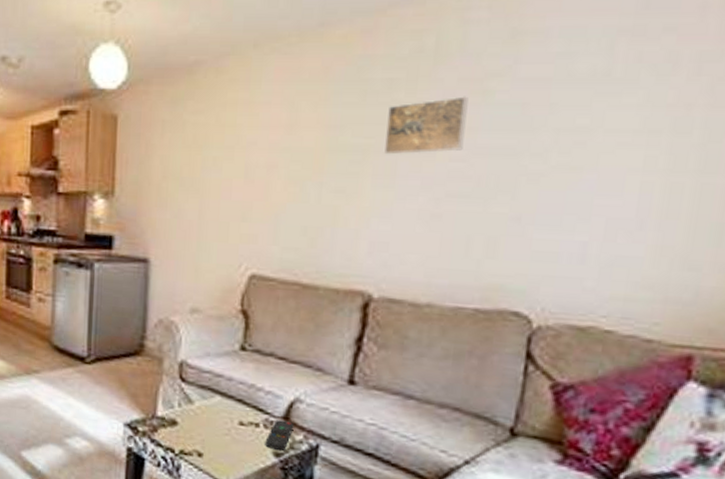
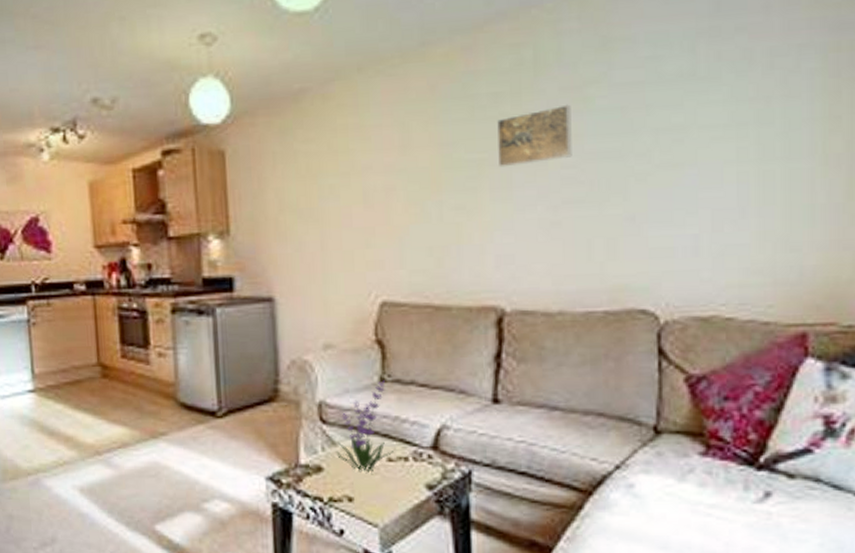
plant: none [191,349,246,433] -> present [336,380,393,472]
remote control: present [265,420,294,451] -> none [416,450,444,483]

